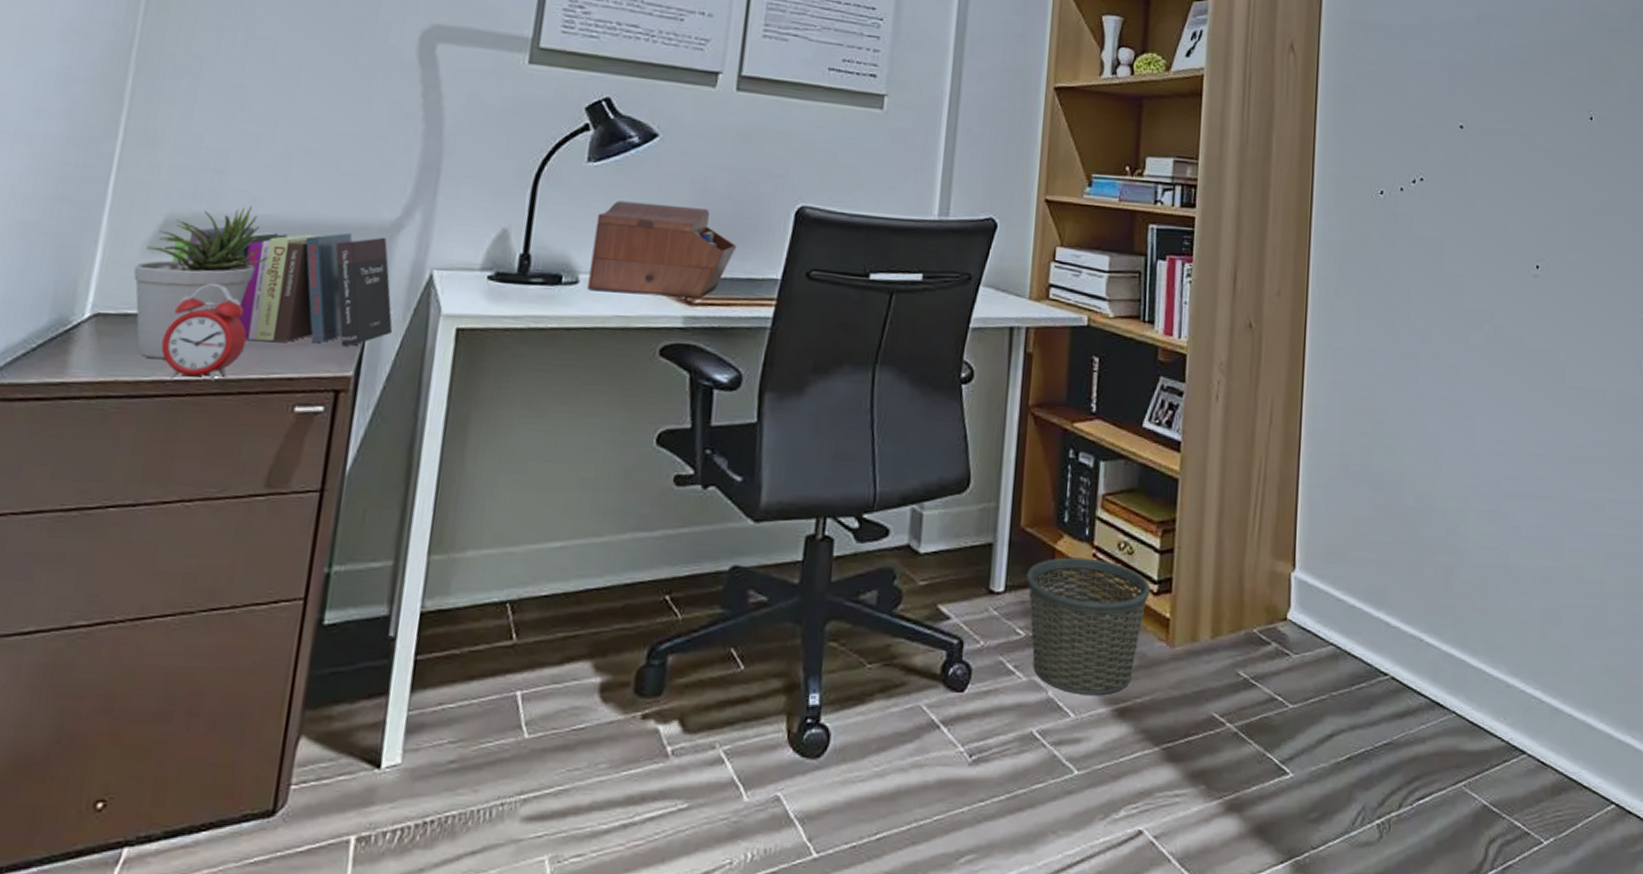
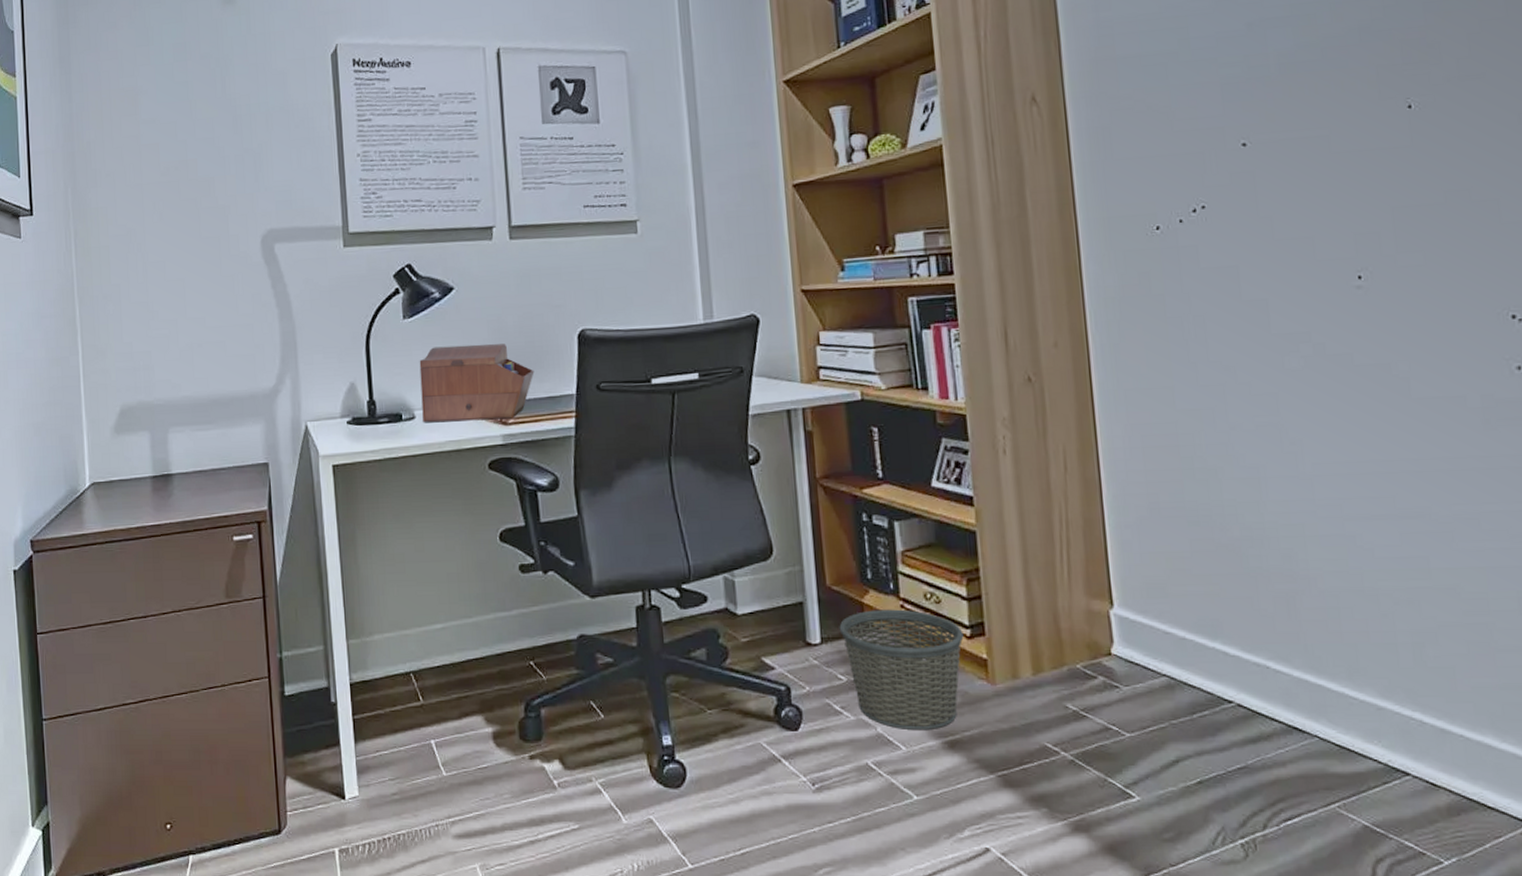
potted plant: present [133,205,270,360] -> none [109,390,194,512]
alarm clock: present [161,282,247,382] -> none [137,451,192,525]
books: present [172,226,393,346] -> none [131,401,288,490]

